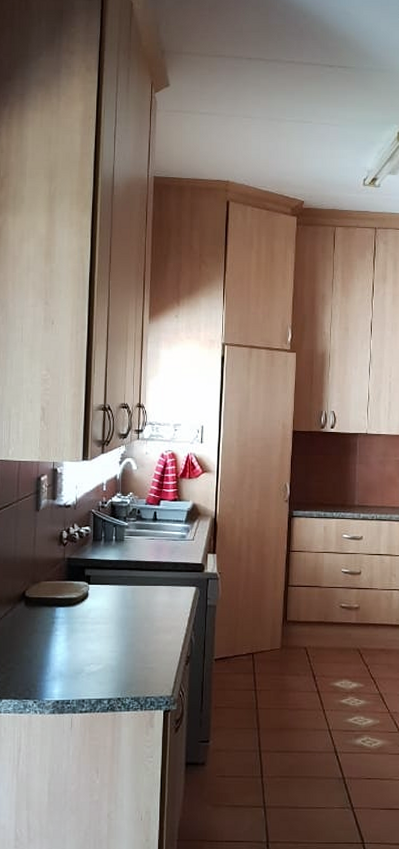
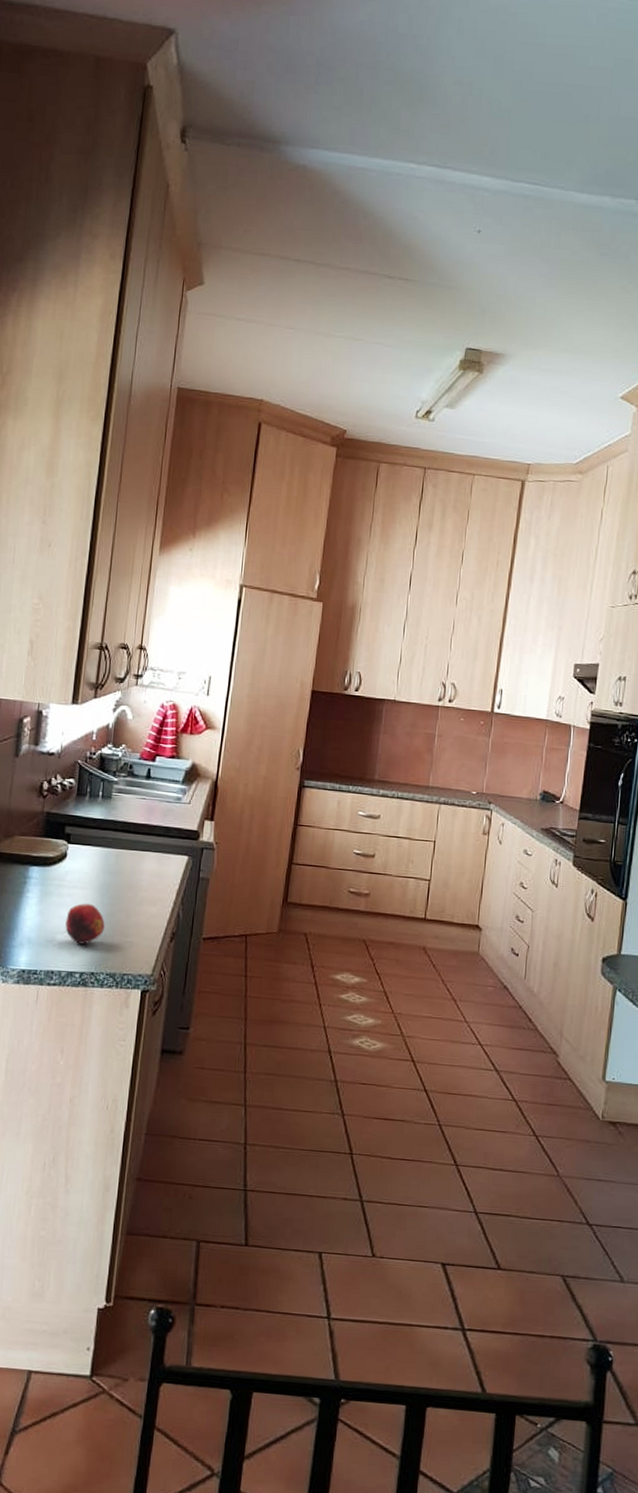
fruit: none [92,637,127,673] -> present [65,903,105,945]

